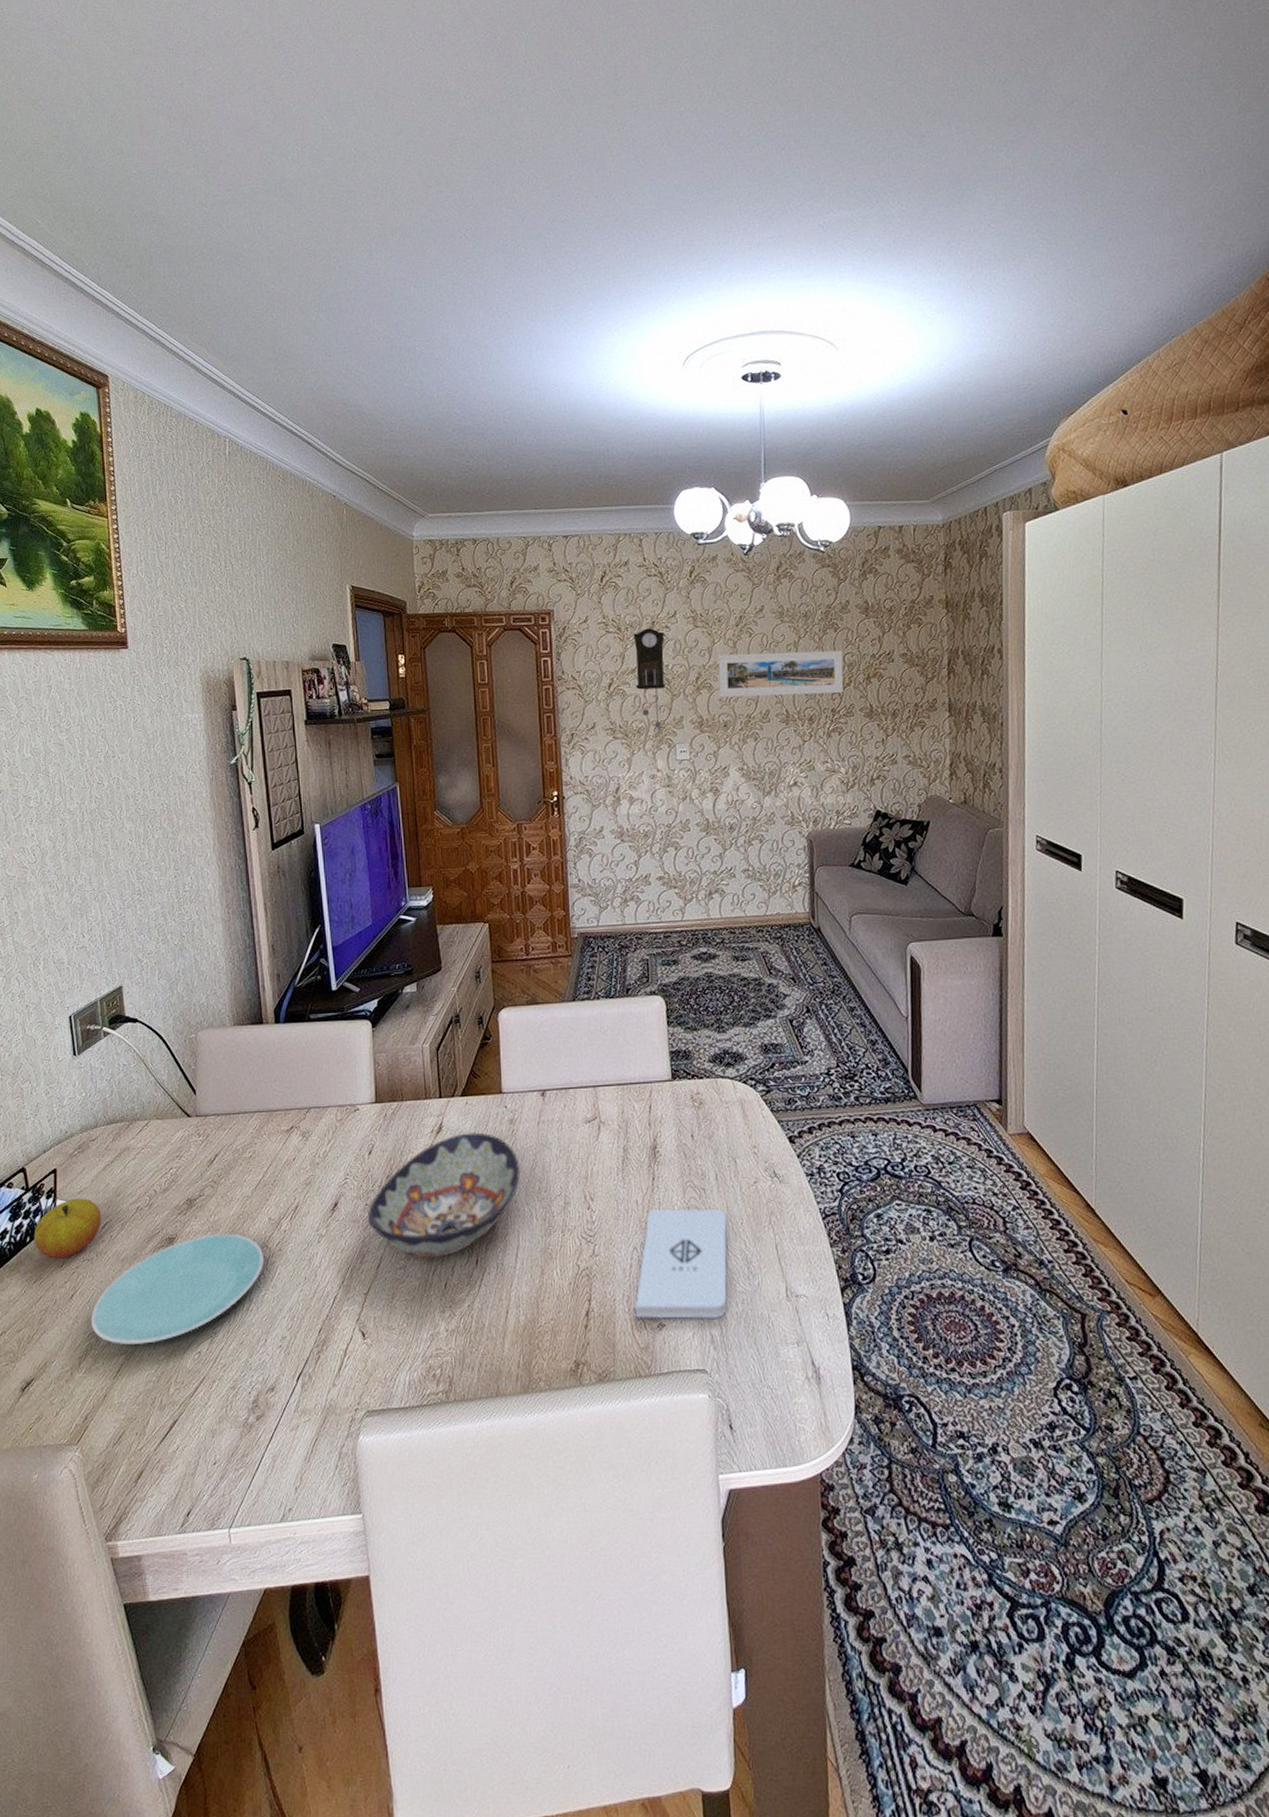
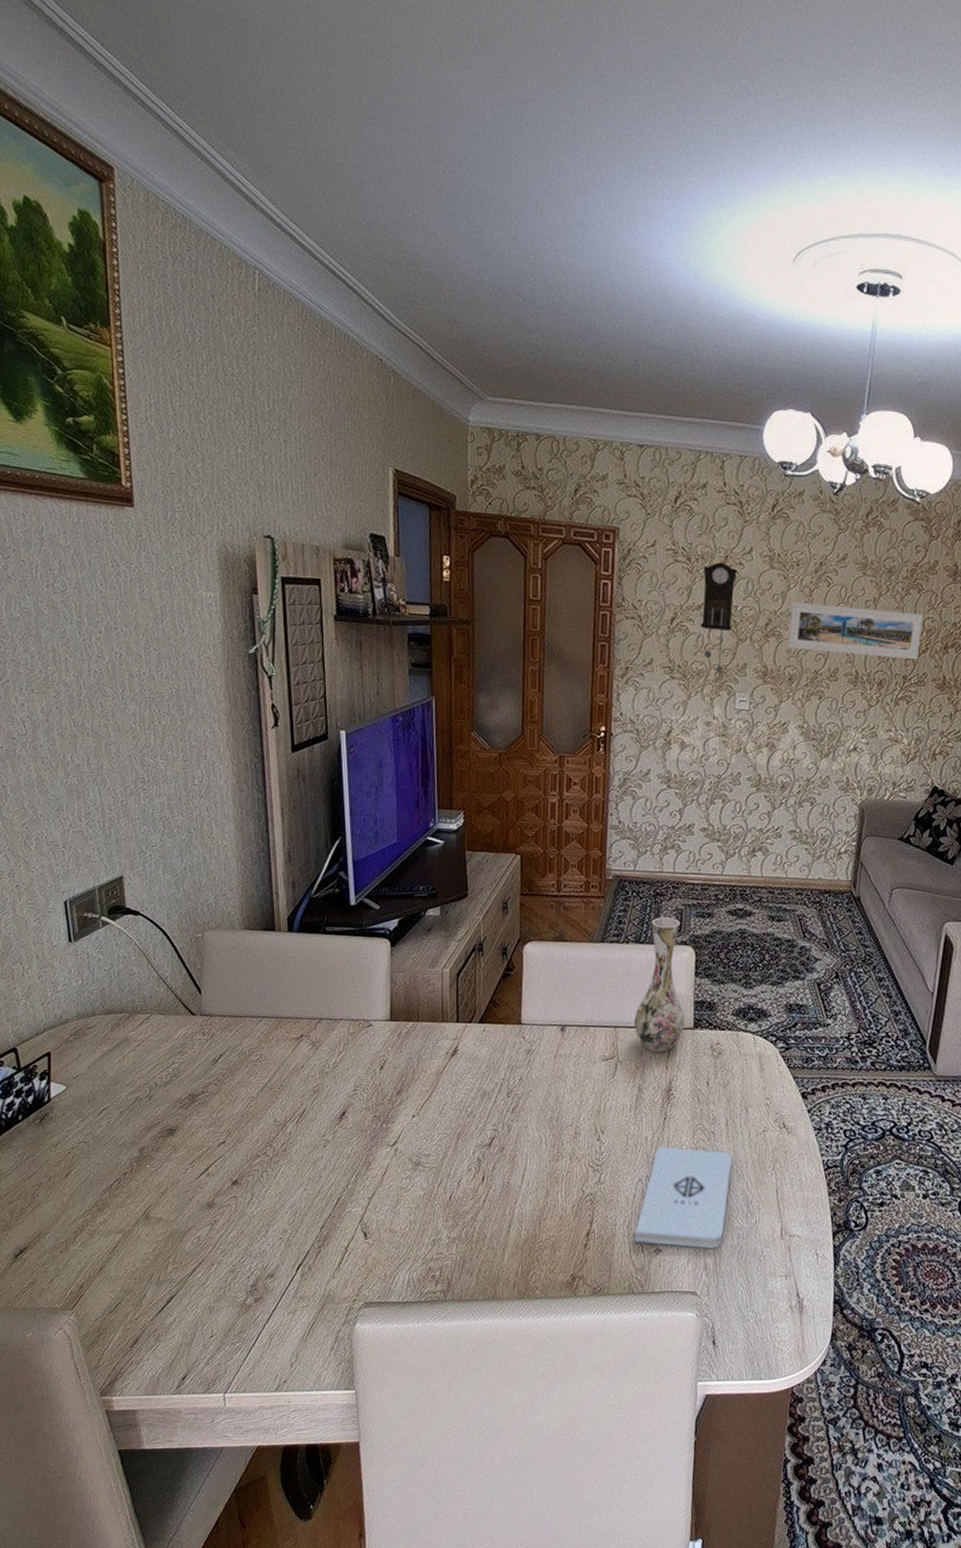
apple: present [33,1198,102,1259] -> none [26,1083,99,1139]
plate: present [91,1233,264,1345] -> none [87,1129,267,1226]
decorative bowl: present [367,1132,520,1258] -> none [375,1058,533,1171]
vase: none [612,969,663,1110] -> present [633,917,686,1053]

